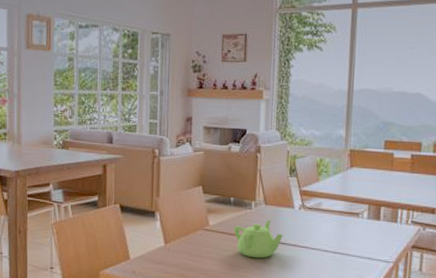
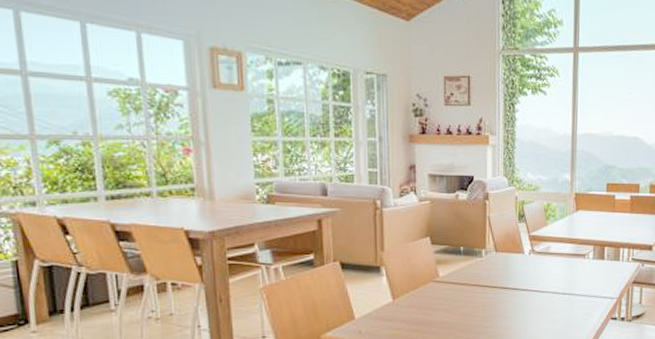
teapot: present [234,220,283,259] -> none [465,267,514,306]

